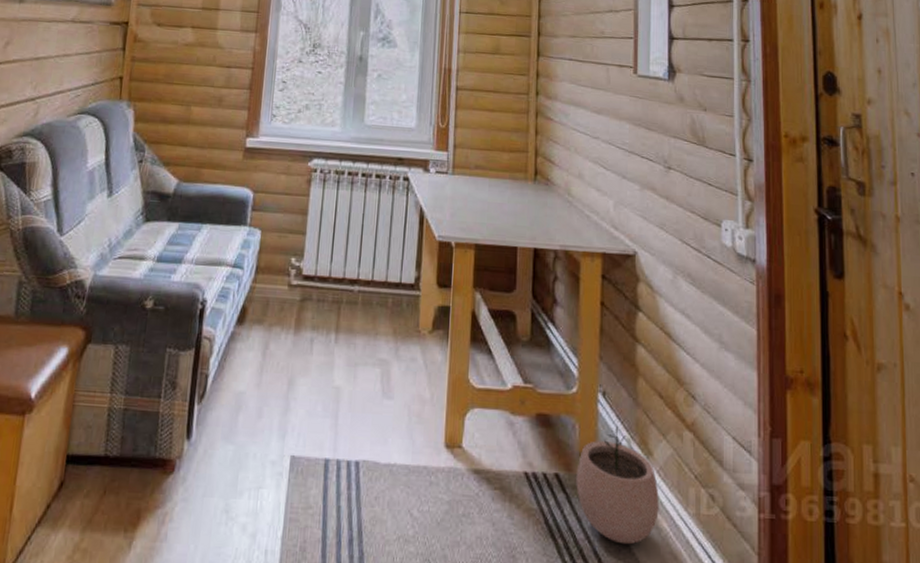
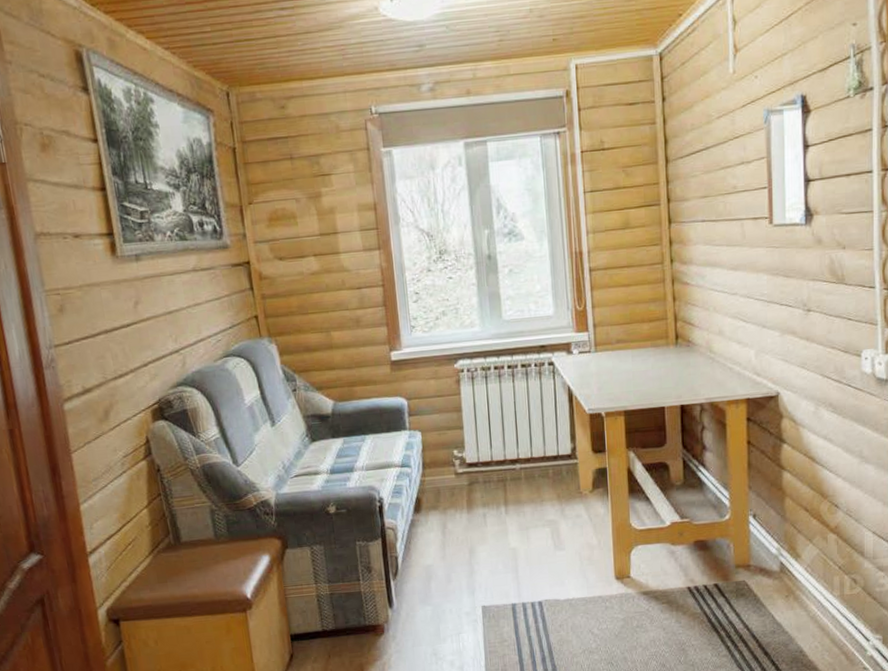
plant pot: present [576,425,659,545] -> none [733,539,807,627]

